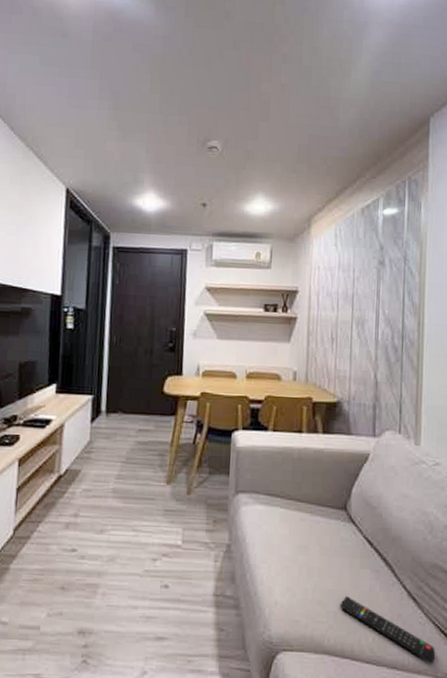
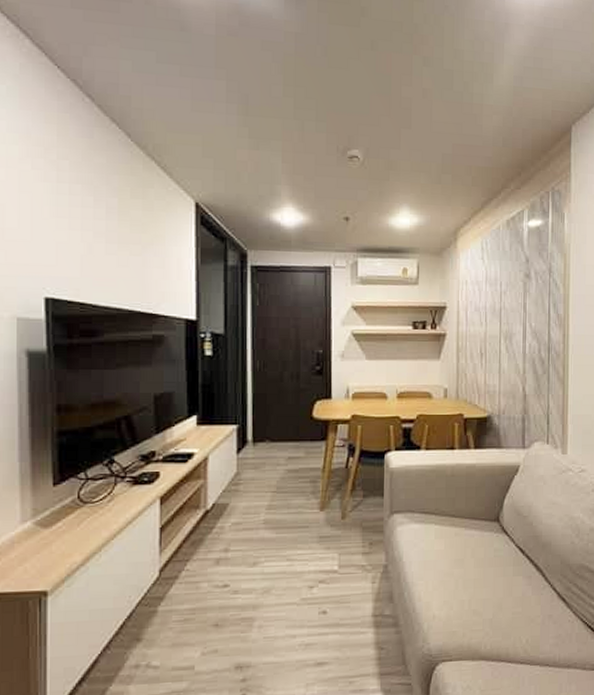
remote control: present [340,595,435,664] -> none [495,602,583,657]

